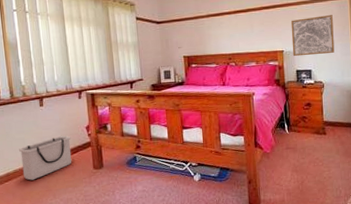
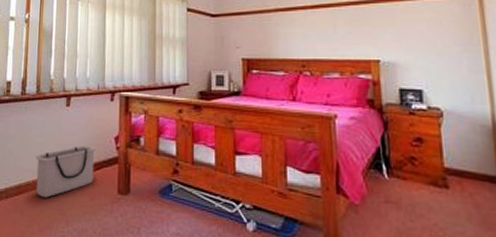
wall art: present [290,15,335,57] -> none [390,16,458,70]

